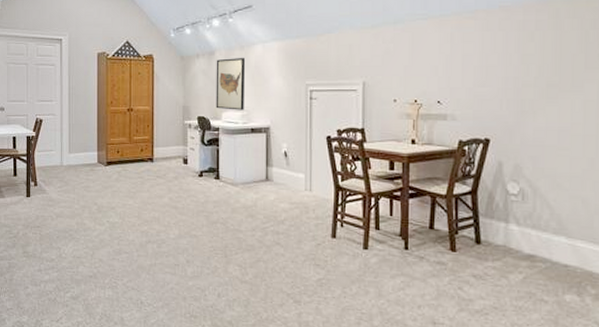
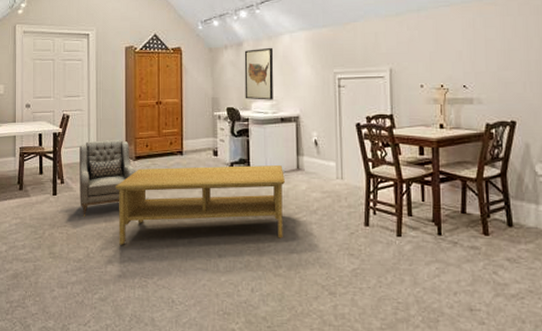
armchair: none [52,144,107,219] -> present [80,139,136,217]
coffee table: none [87,174,255,247] -> present [116,165,286,245]

